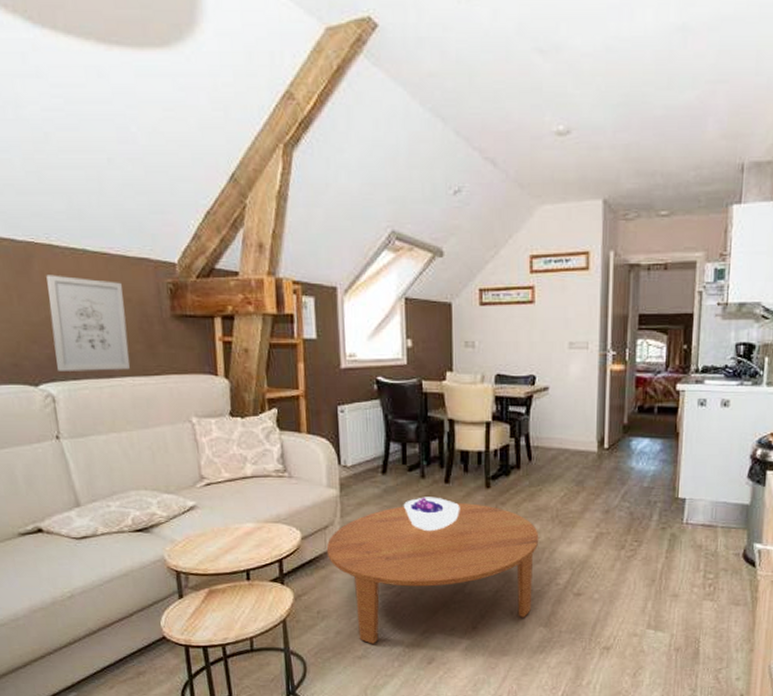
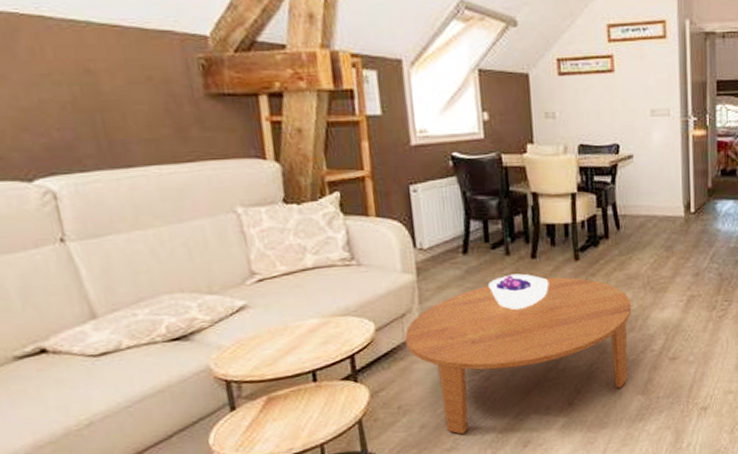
wall art: present [46,275,130,371] -> none [37,51,155,163]

